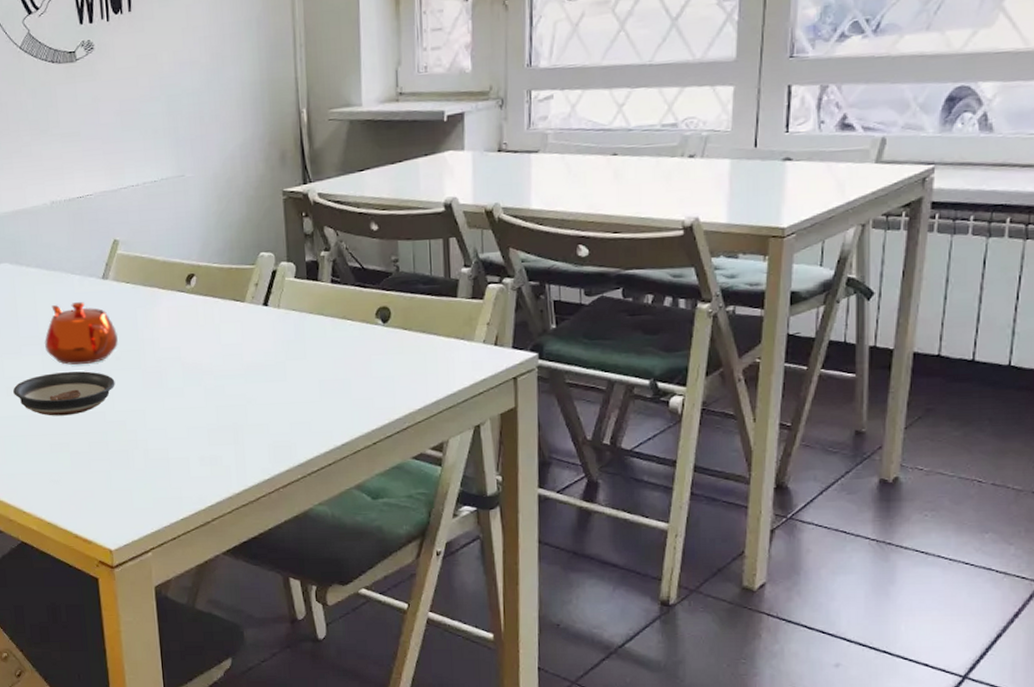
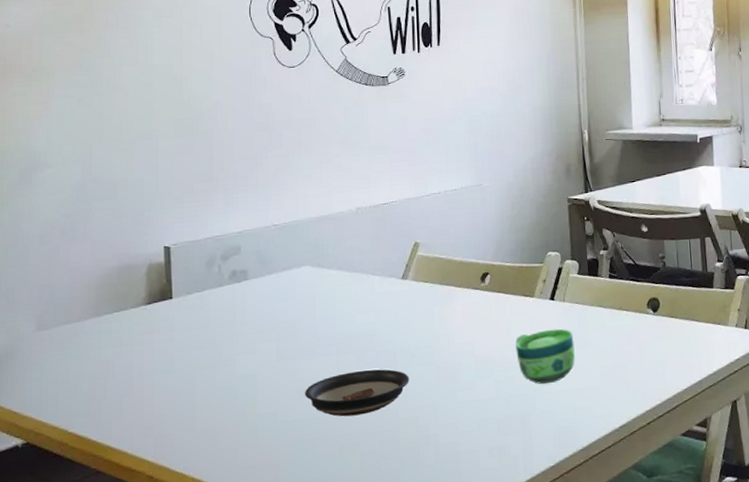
teapot: present [45,301,118,365] -> none [341,301,414,364]
cup: none [225,337,292,395] -> present [516,328,575,384]

